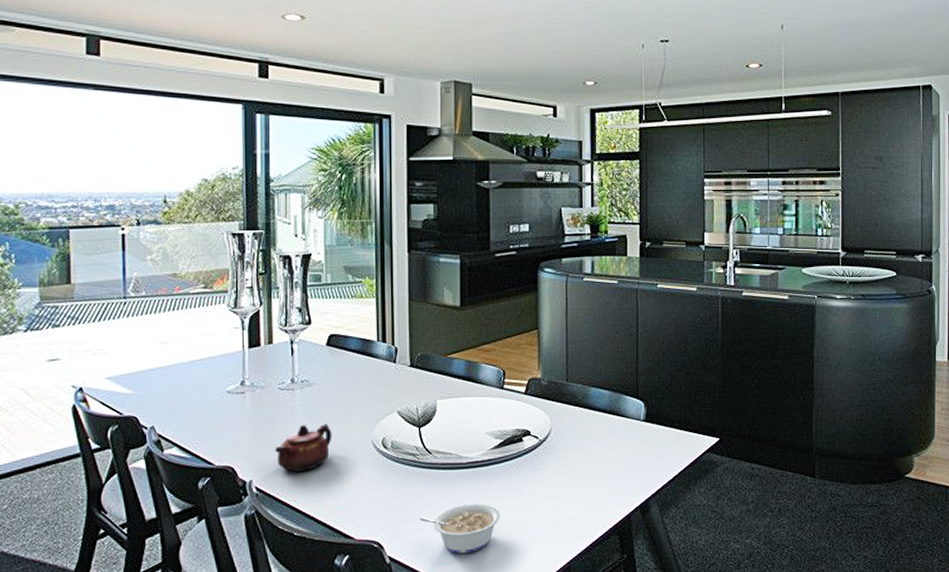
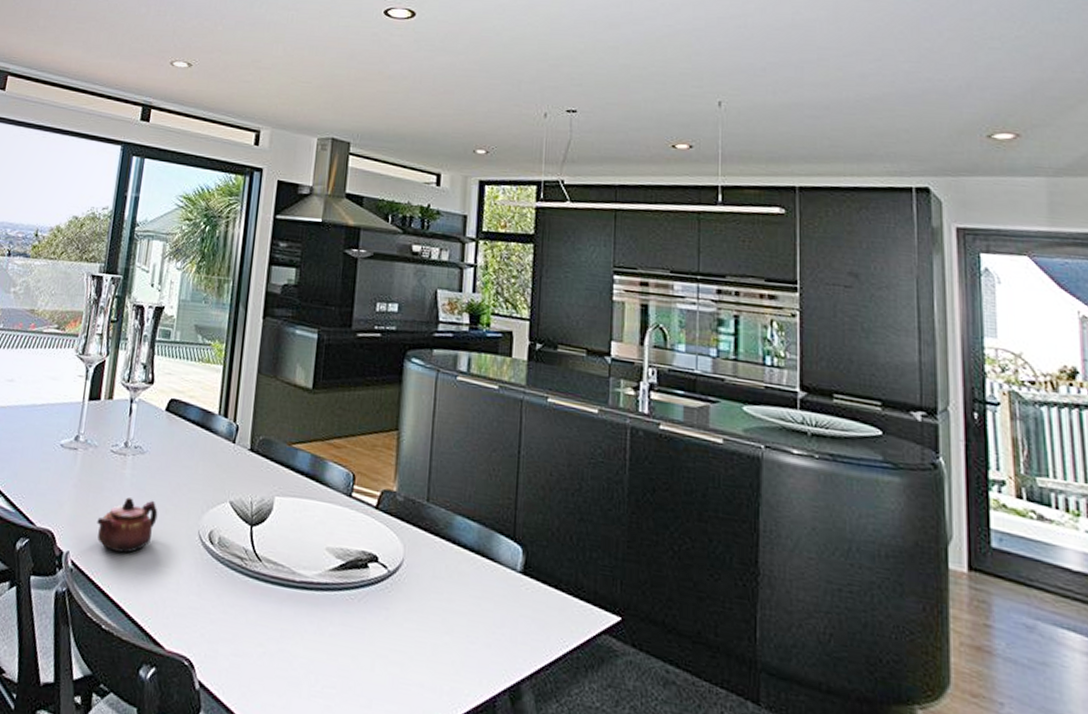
legume: present [420,504,500,554] -> none [239,634,333,701]

